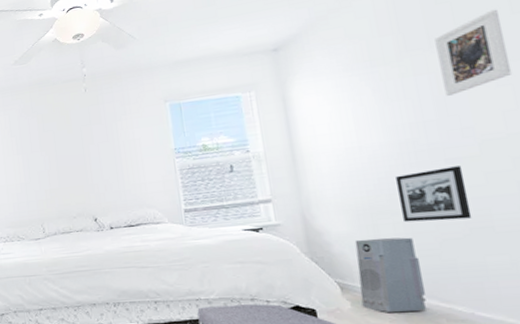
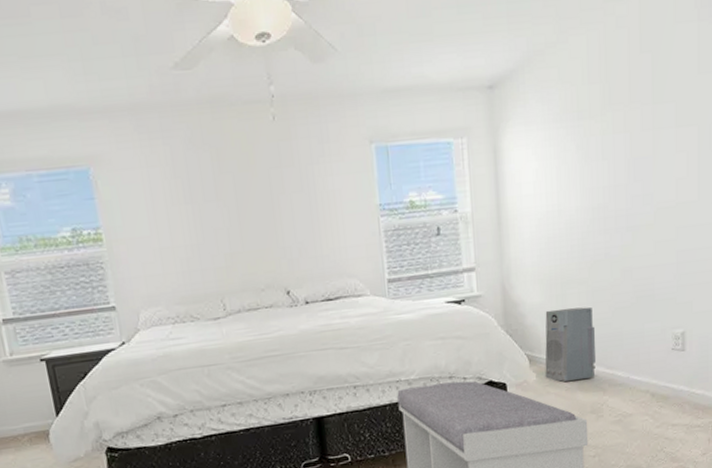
picture frame: present [396,166,472,223] -> none [586,234,640,292]
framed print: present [434,9,513,96] -> none [635,66,689,159]

